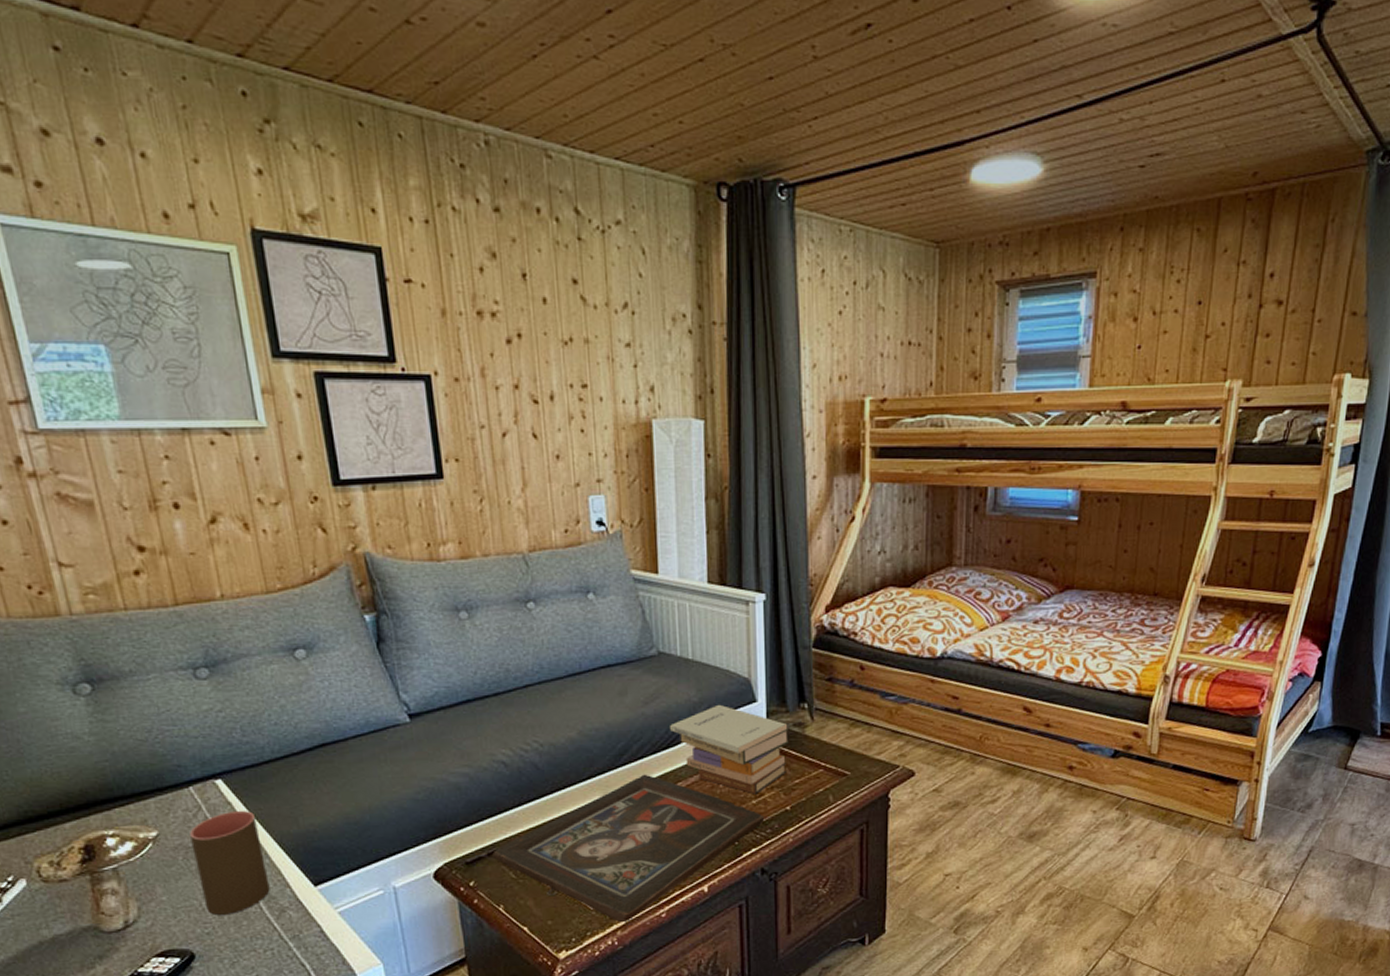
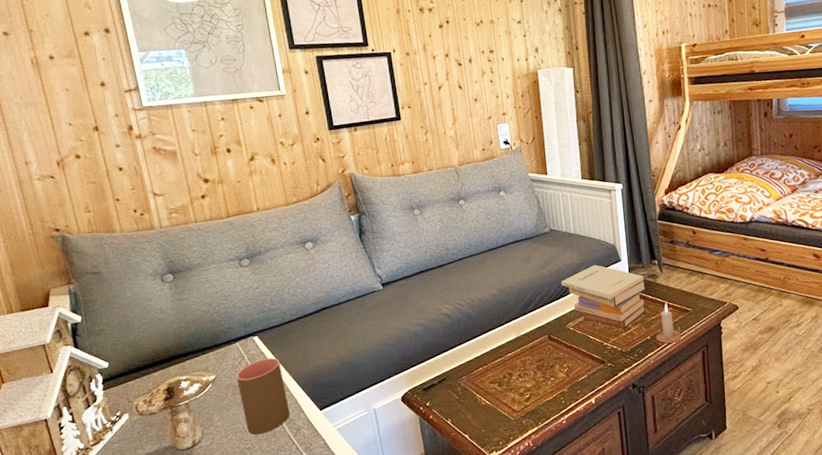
religious icon: present [492,774,765,922] -> none [441,317,633,428]
candle: none [798,761,835,817] -> present [655,302,682,344]

